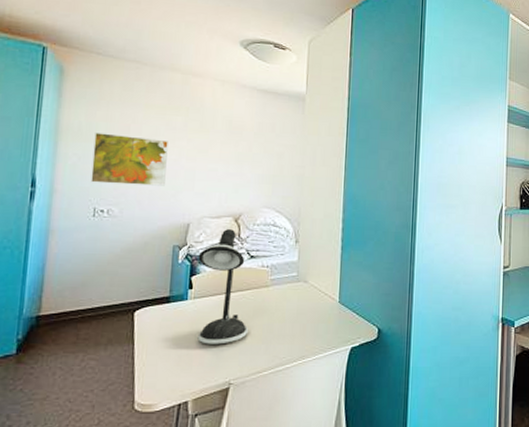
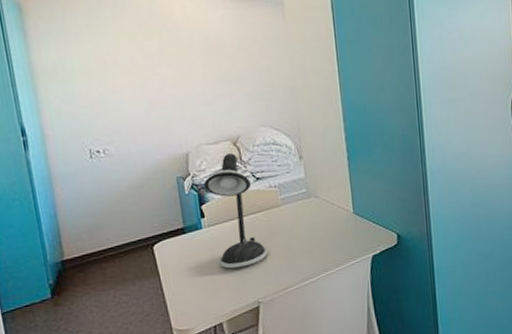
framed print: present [90,132,168,186] -> none [71,69,155,124]

